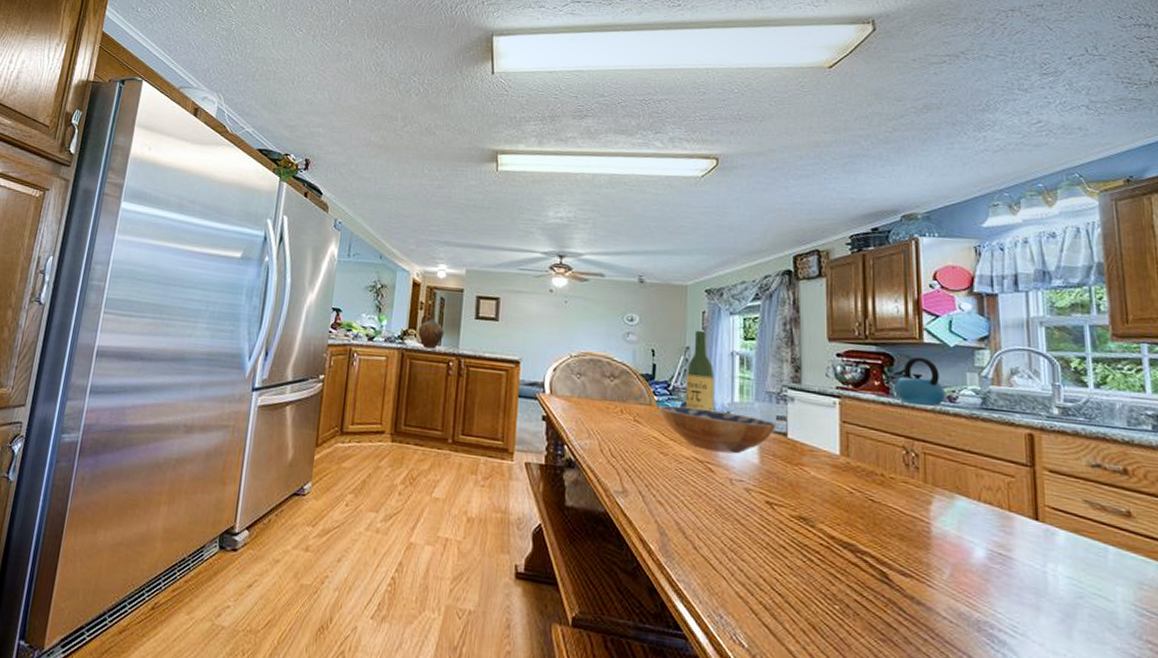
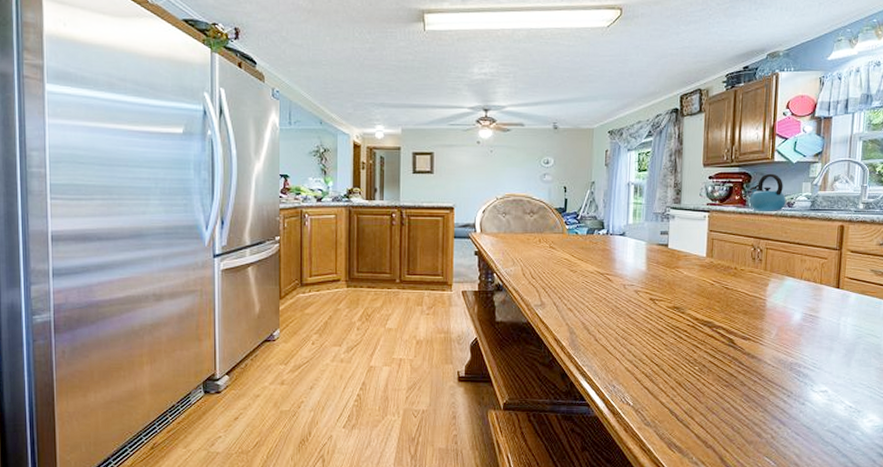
ceramic jug: present [418,313,444,350] -> none [362,172,385,204]
bowl: present [658,405,777,454] -> none [569,231,661,265]
wine bottle: present [685,330,715,411] -> none [591,167,614,233]

